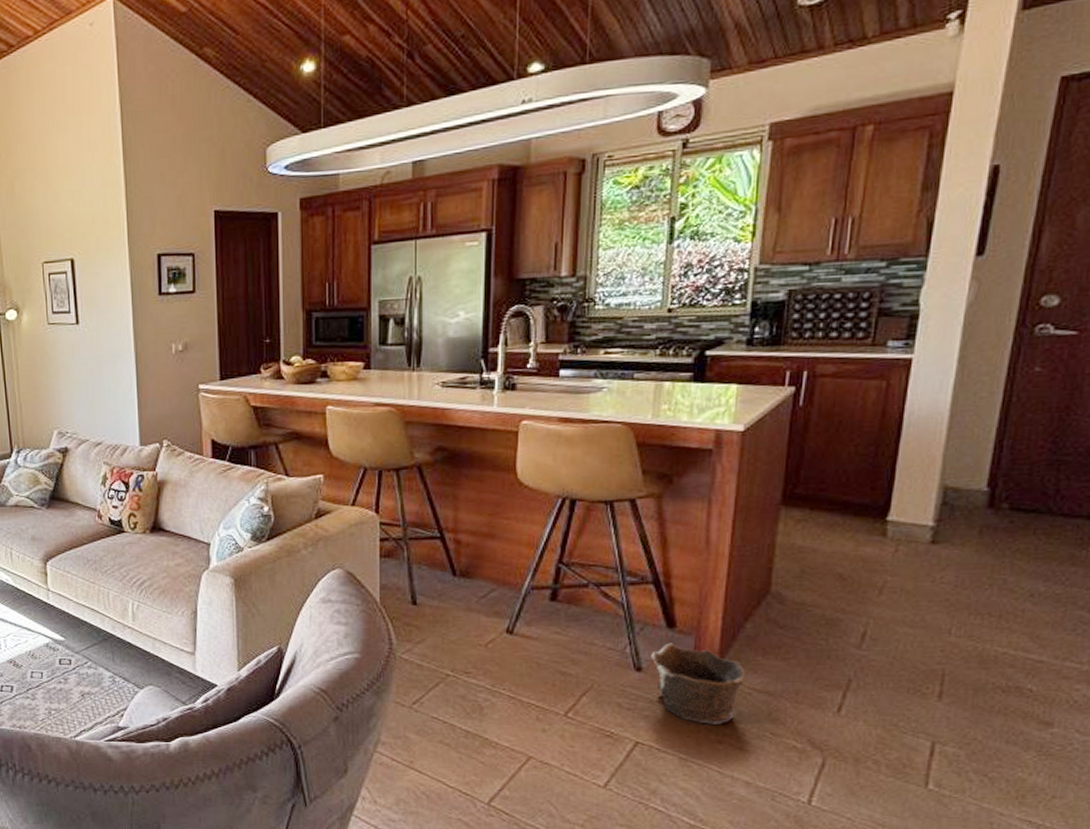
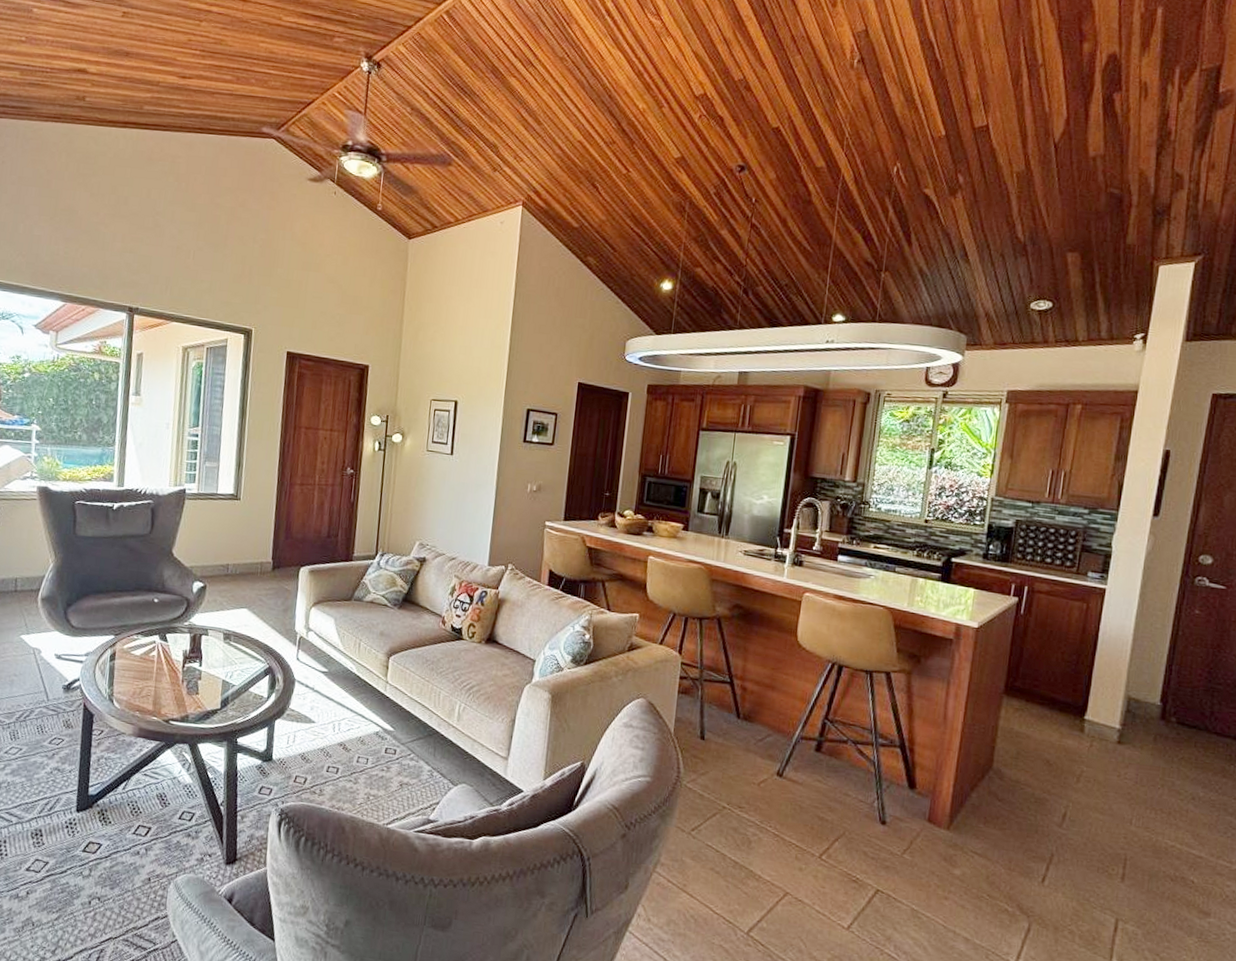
clay pot: present [651,643,746,724] -> none [894,802,970,882]

